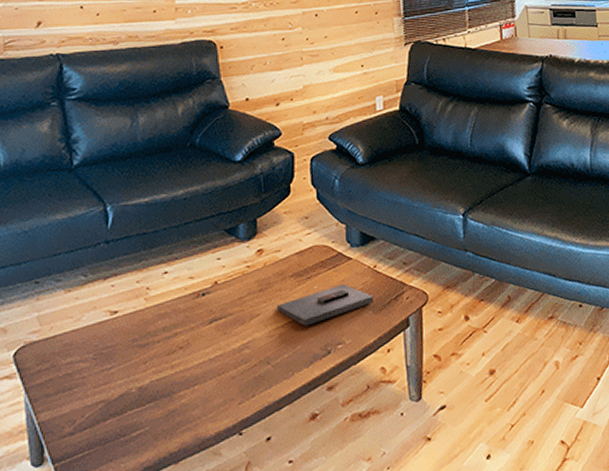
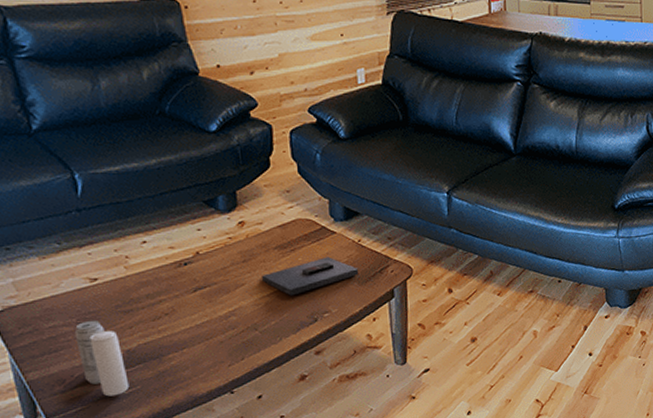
beverage can: none [90,354,138,439] -> present [74,319,130,397]

